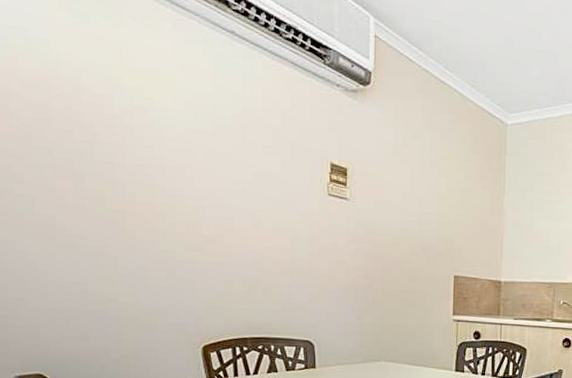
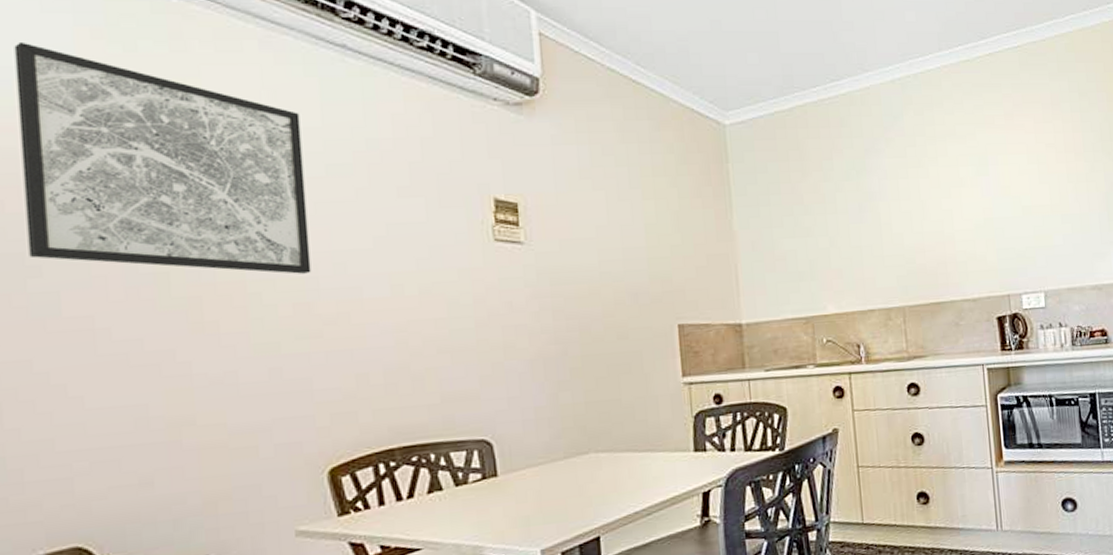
wall art: none [8,7,200,203] -> present [14,41,311,274]

